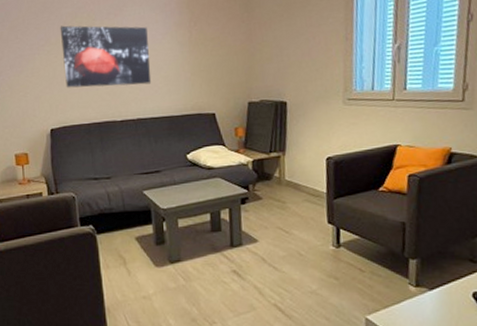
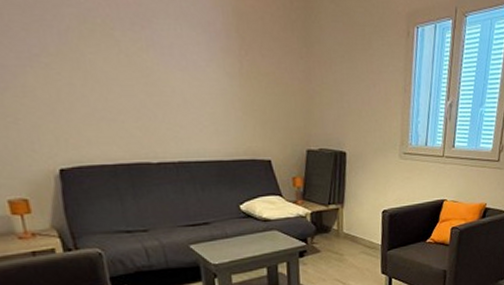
wall art: present [60,25,152,88] -> none [61,31,195,121]

